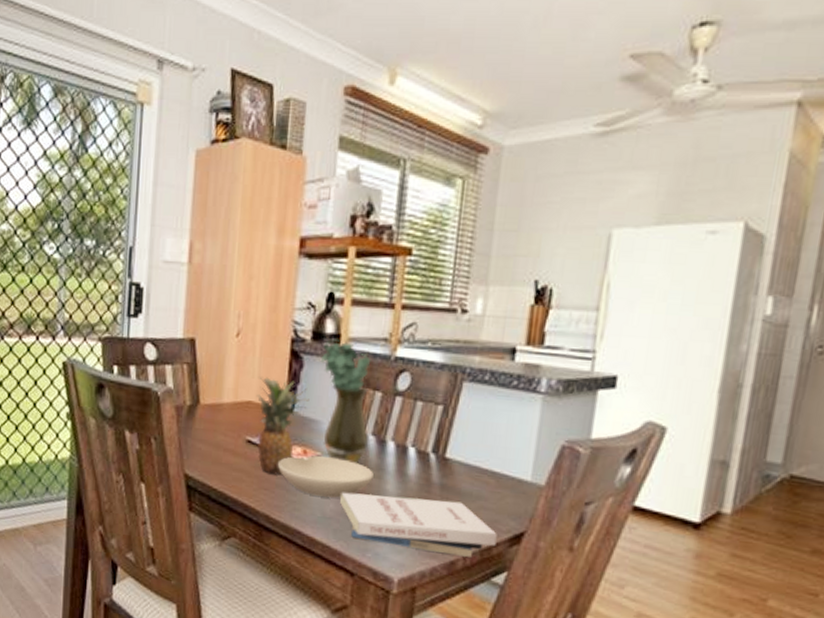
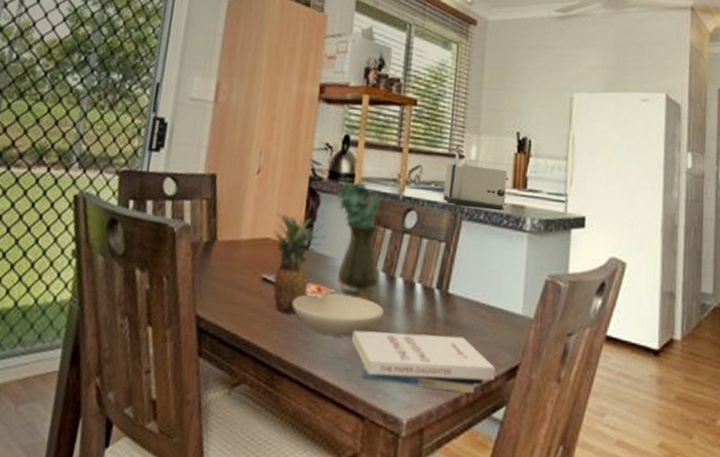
toaster: none [441,319,522,371] -> present [443,163,509,211]

